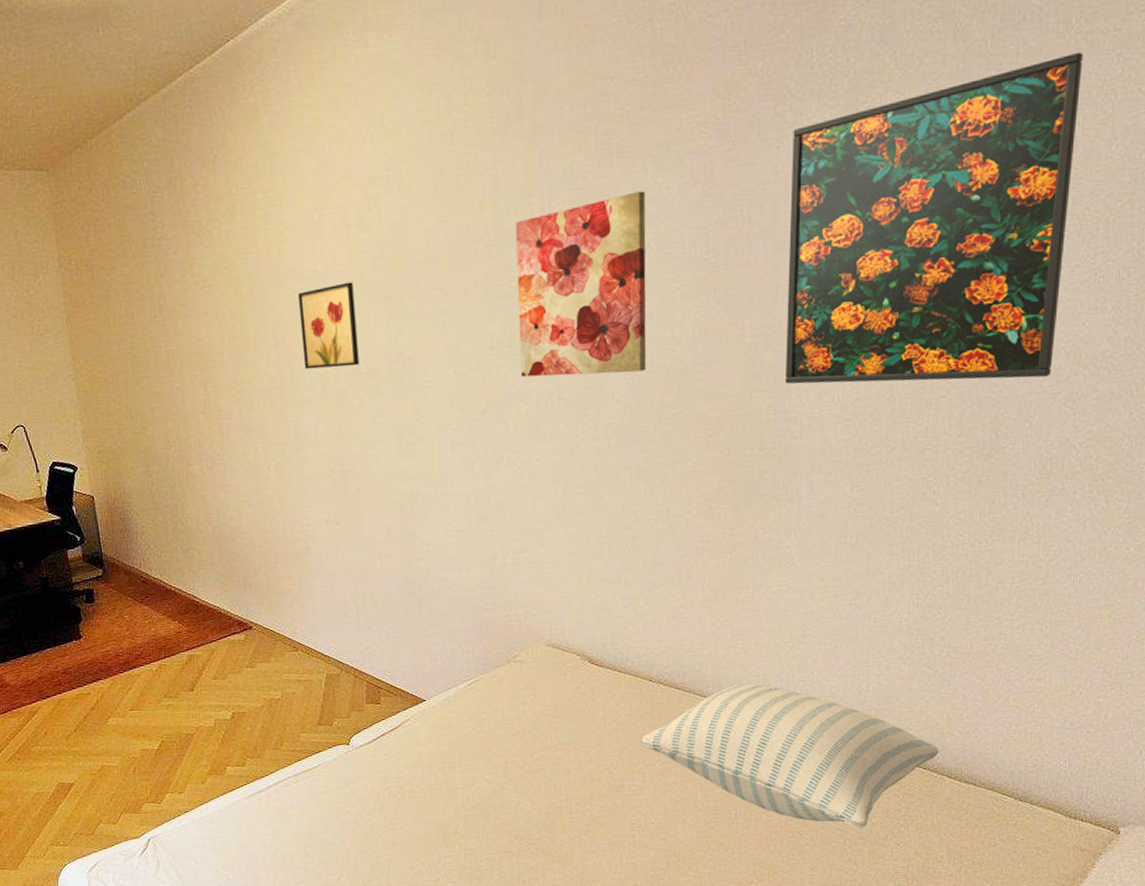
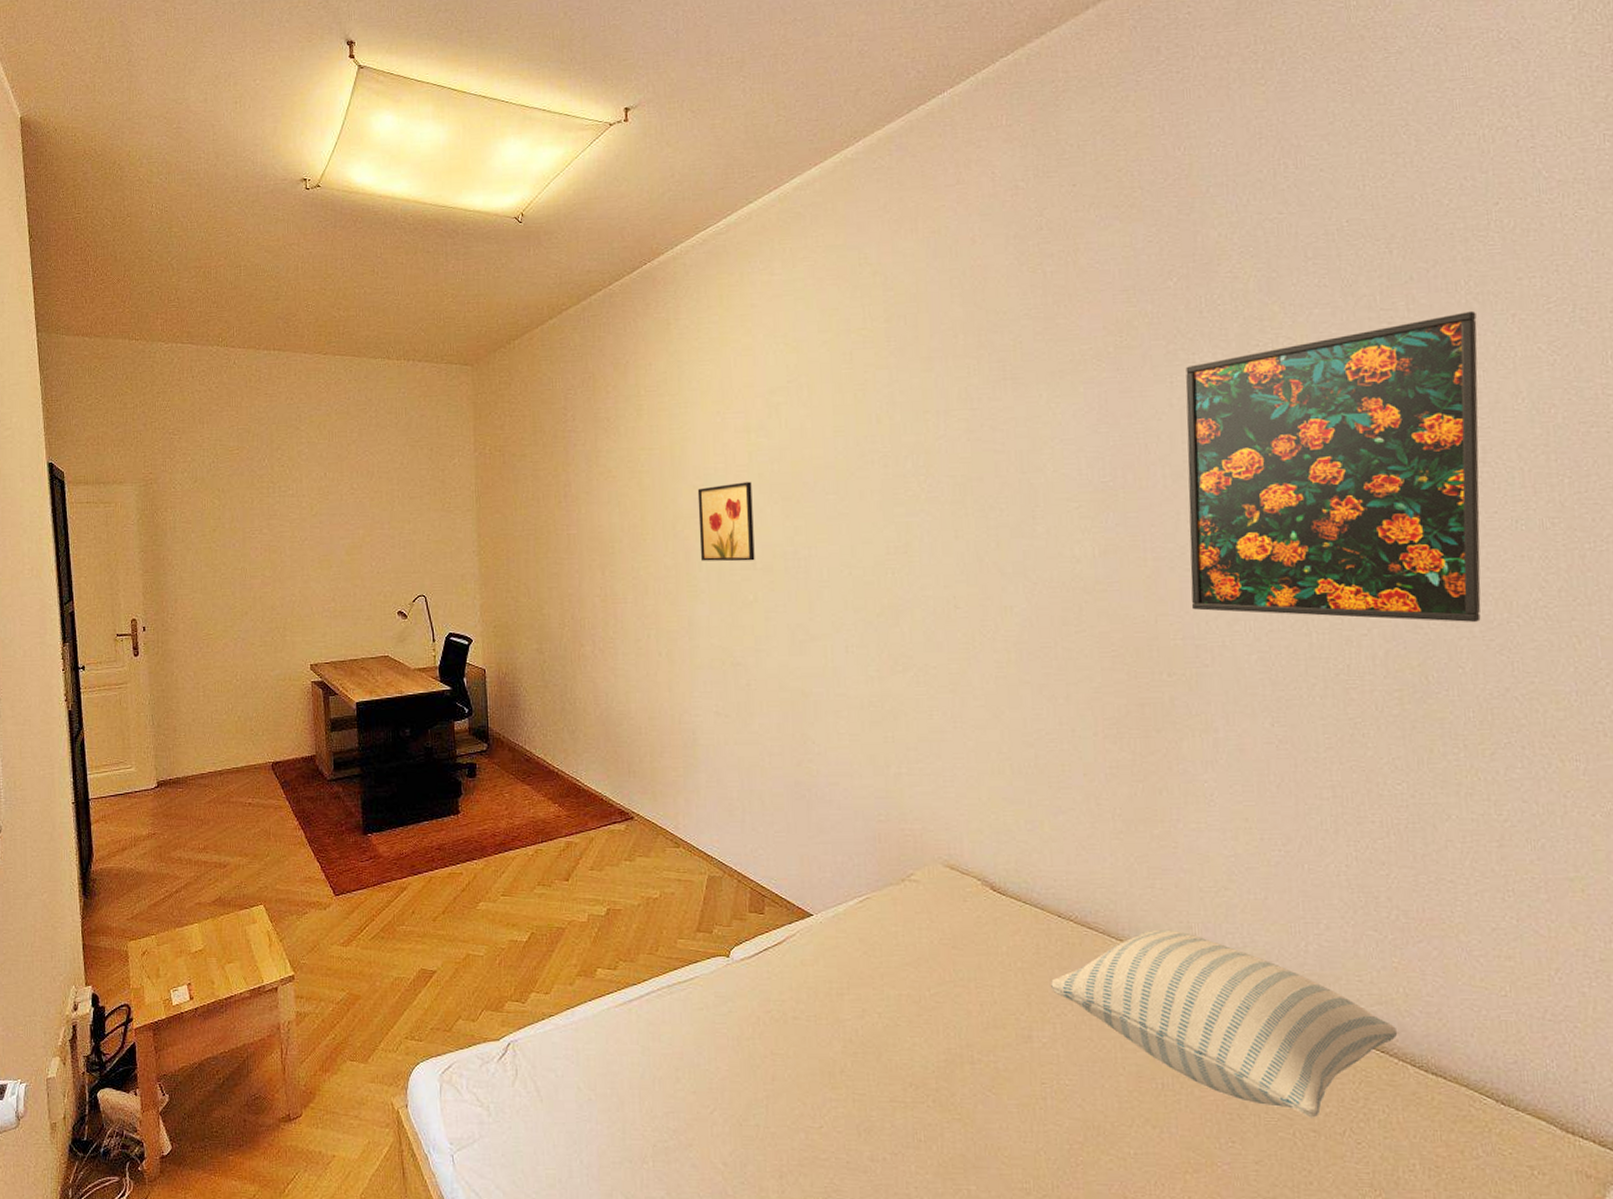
wall art: present [515,191,647,377] -> none [911,414,1046,587]

